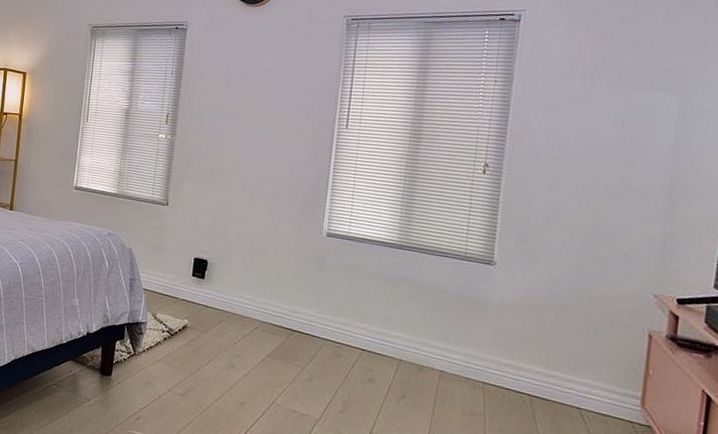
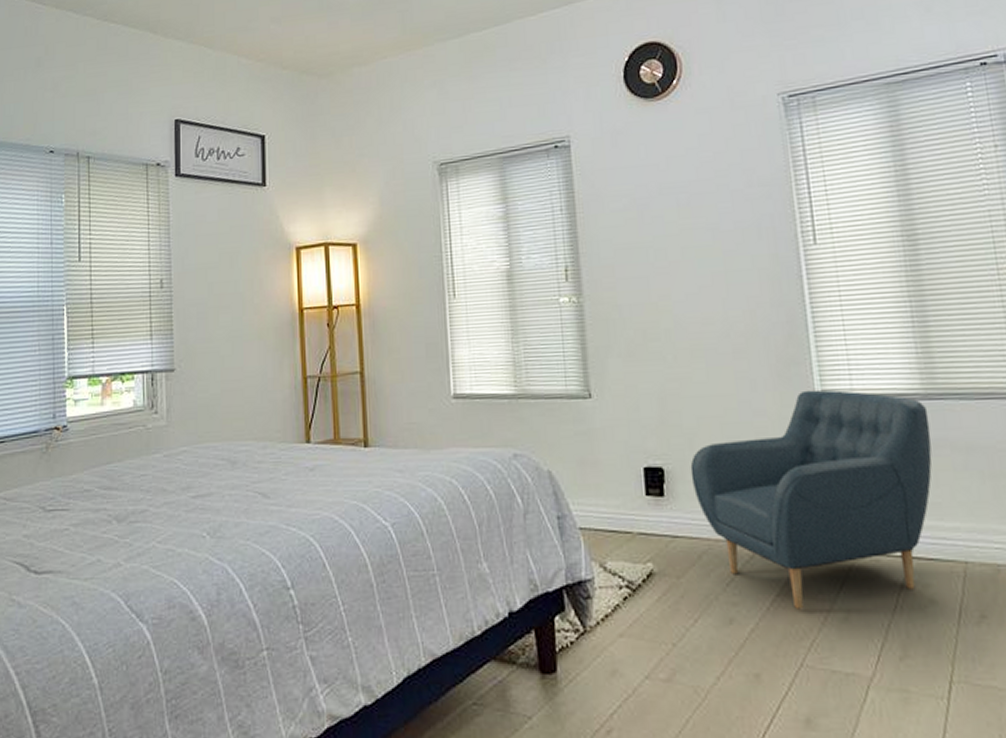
armchair: none [225,227,399,370] -> present [690,389,932,610]

